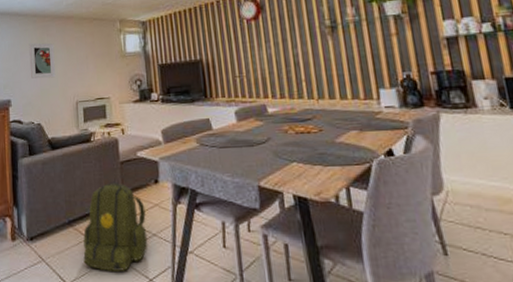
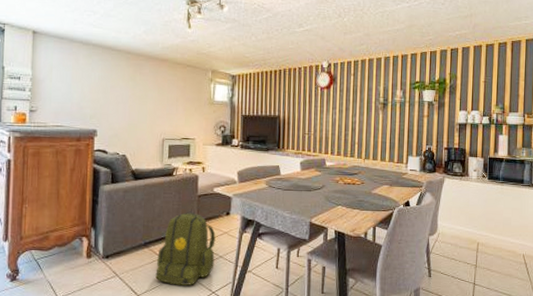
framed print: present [29,43,56,79] -> none [119,79,146,114]

